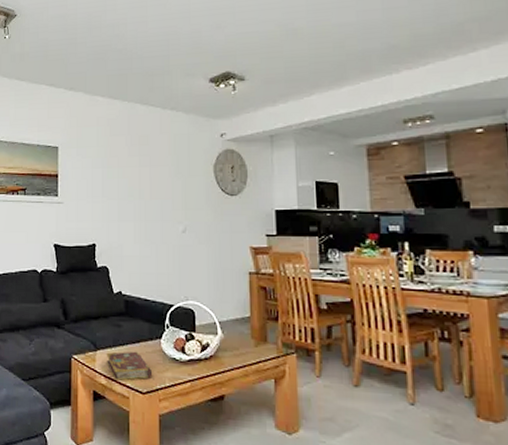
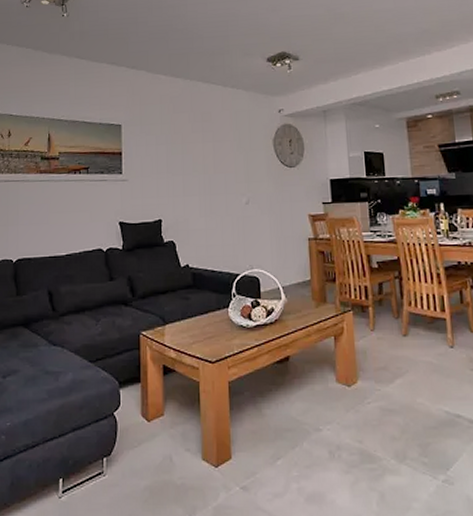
book: present [106,351,153,381] -> none [175,322,221,352]

